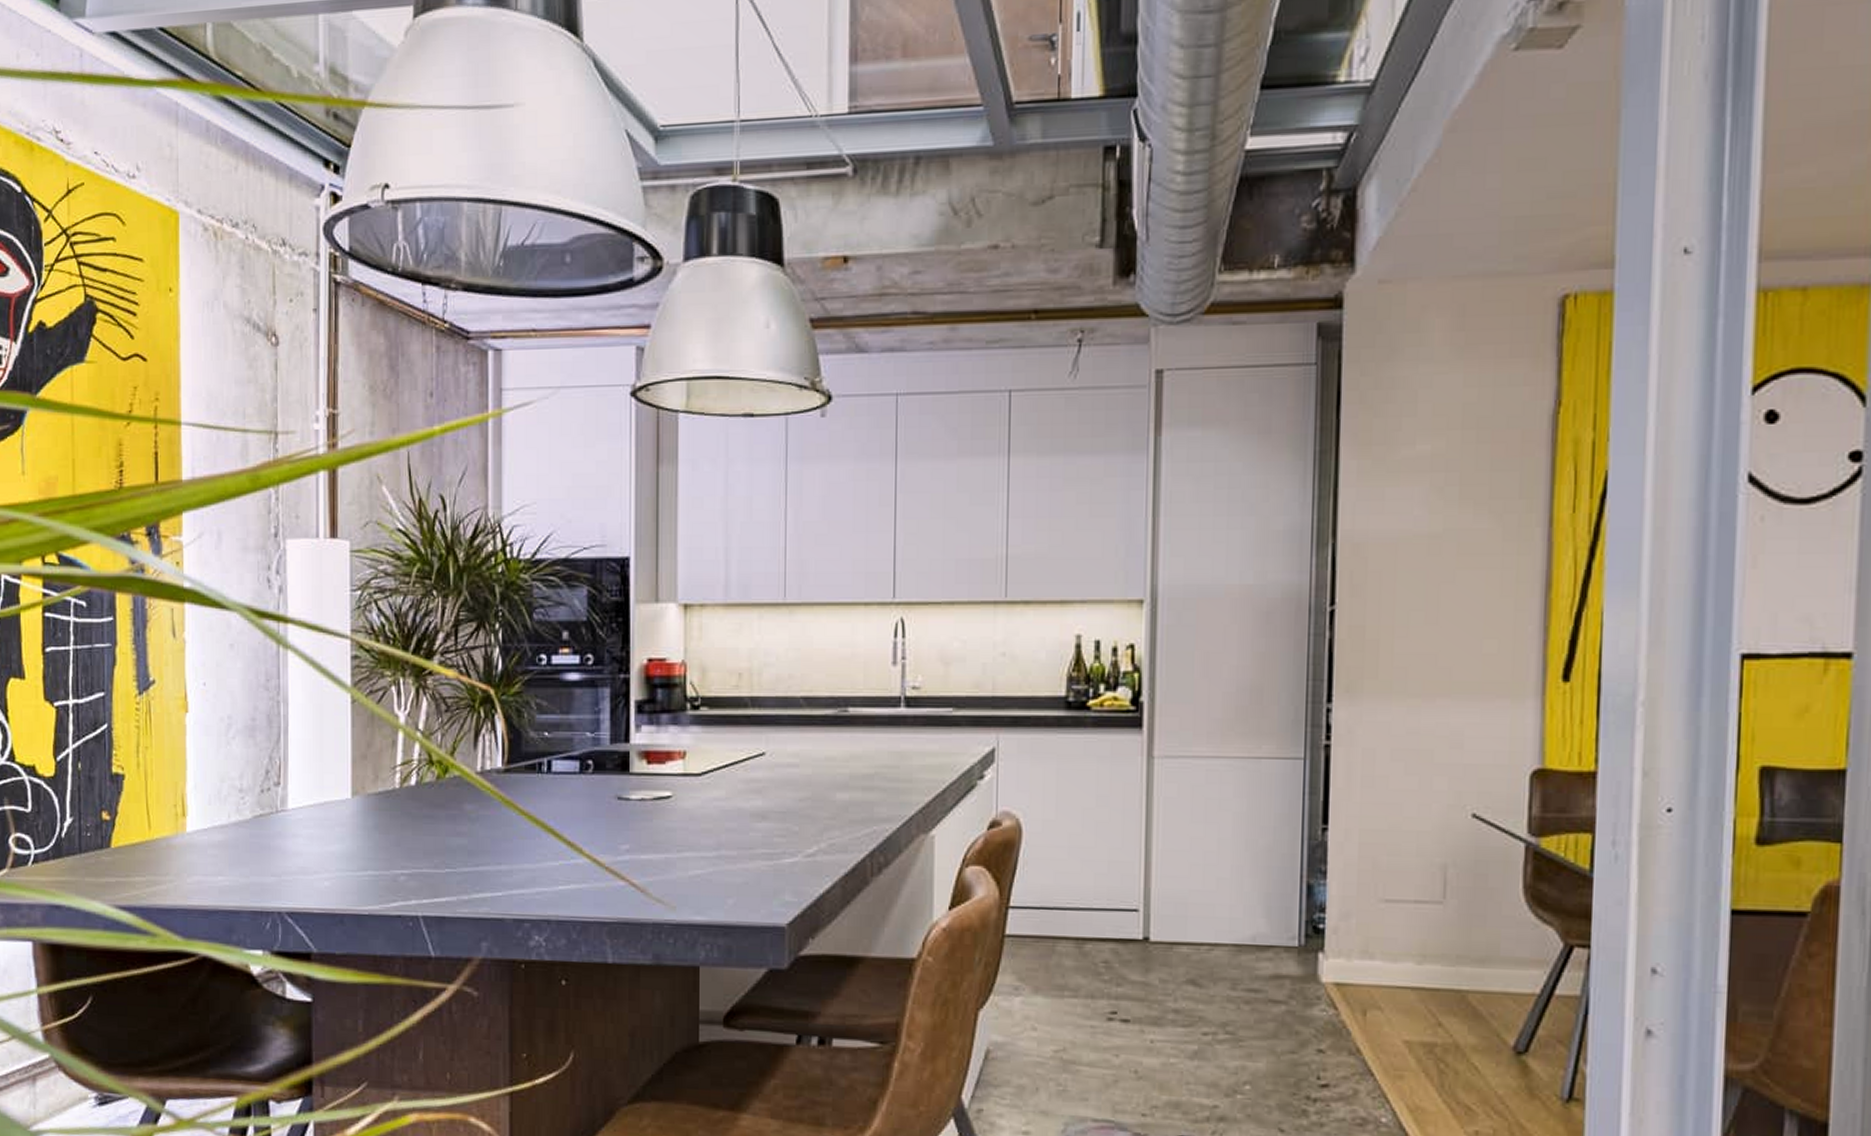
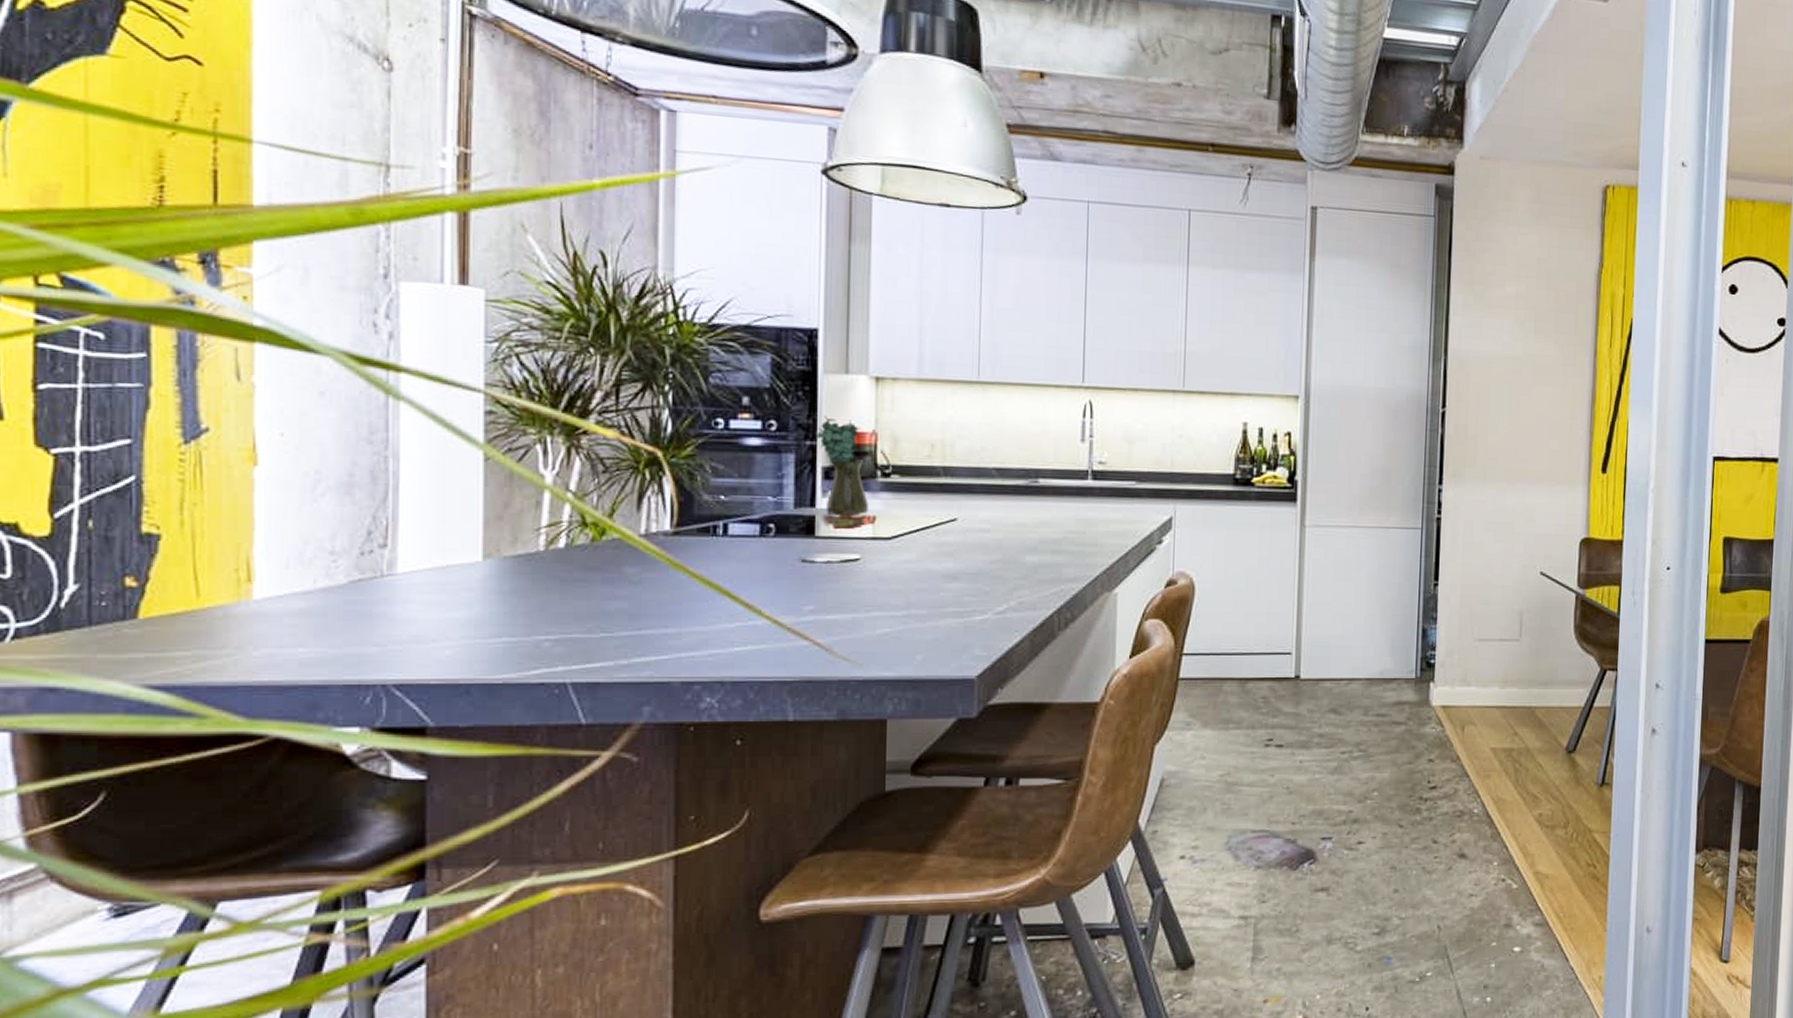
vase: none [629,647,679,765] -> present [815,415,869,529]

